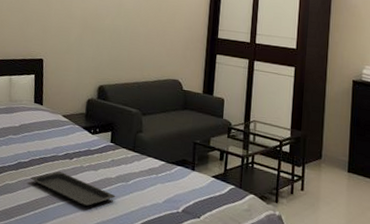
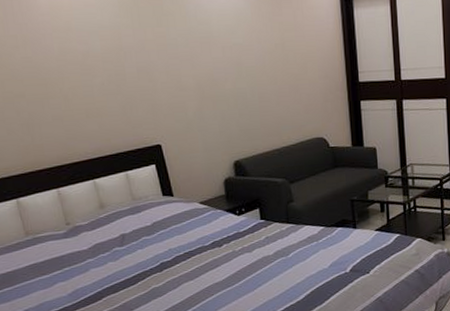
serving tray: present [30,171,116,207] -> none [179,262,278,291]

